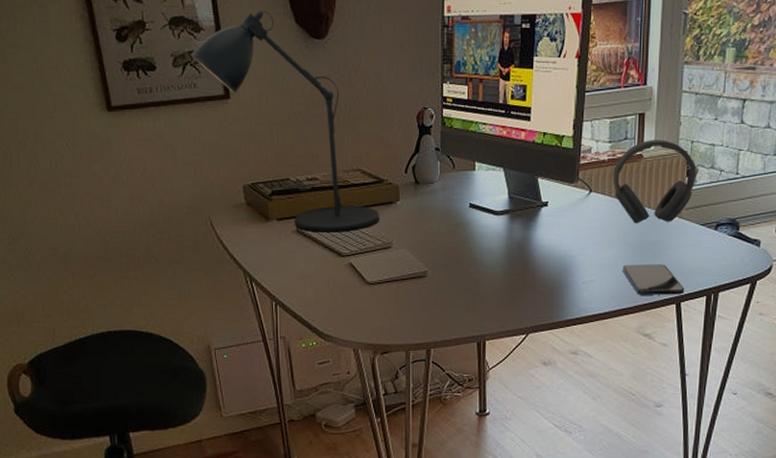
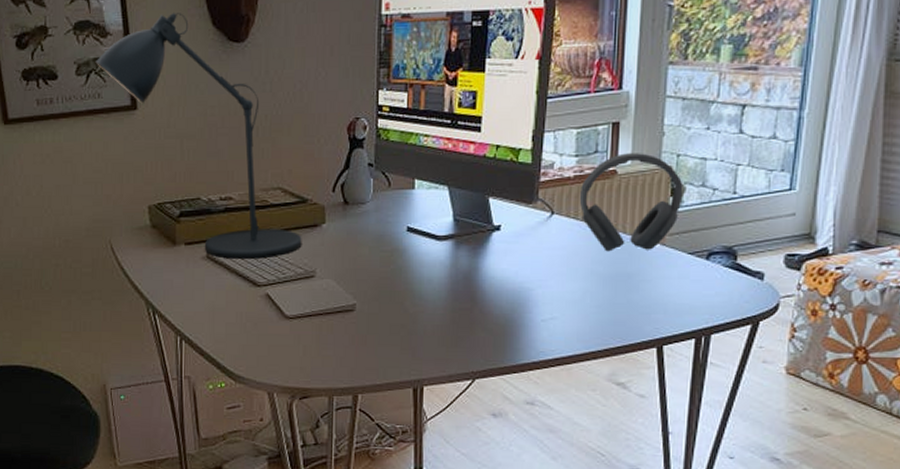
phone: present [623,264,685,295] -> none [591,300,668,337]

